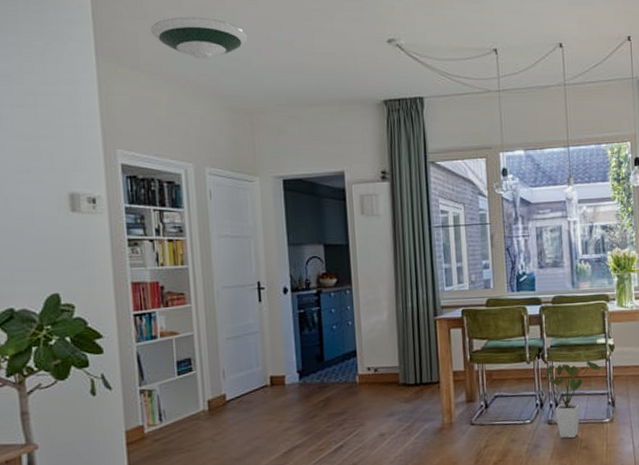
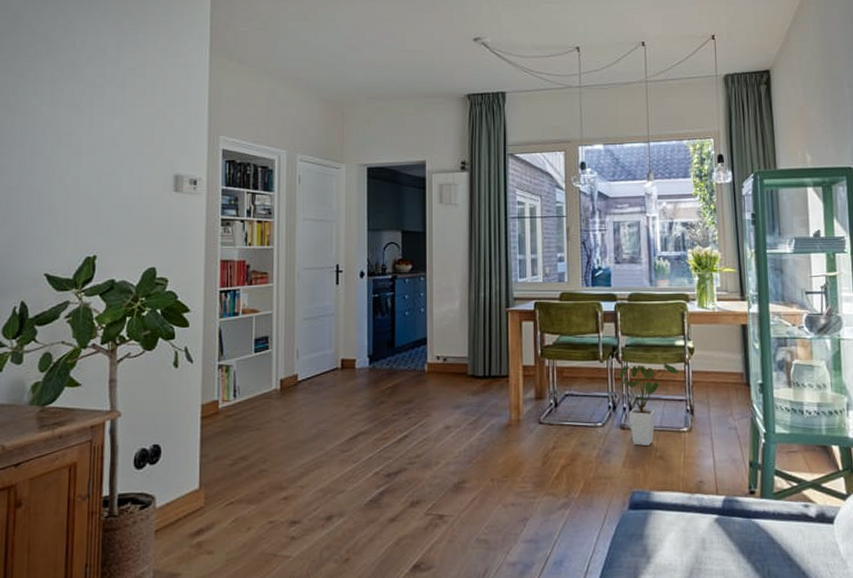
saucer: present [150,16,248,59] -> none [259,17,345,55]

